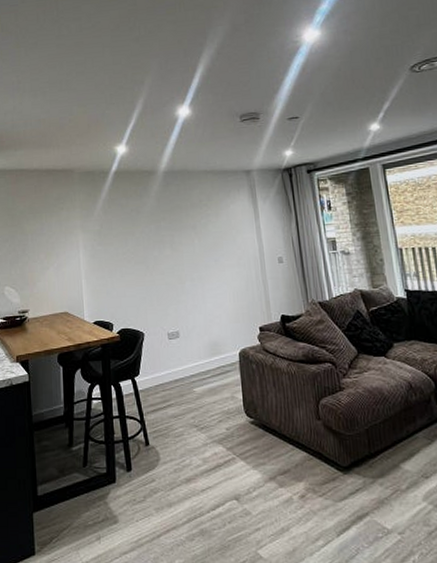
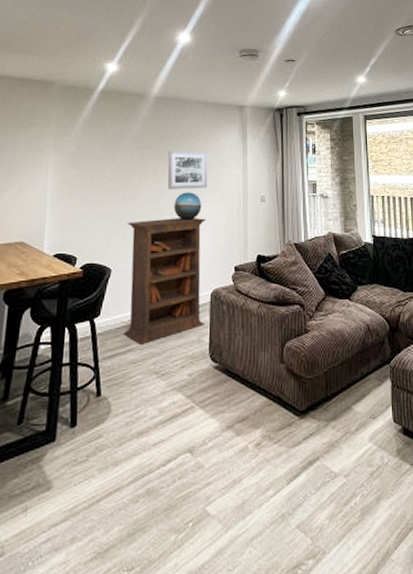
bookcase: none [152,282,237,401] -> present [124,218,207,345]
wall art: none [182,218,224,257] -> present [167,150,208,189]
decorative globe: none [193,258,221,286] -> present [174,192,202,221]

